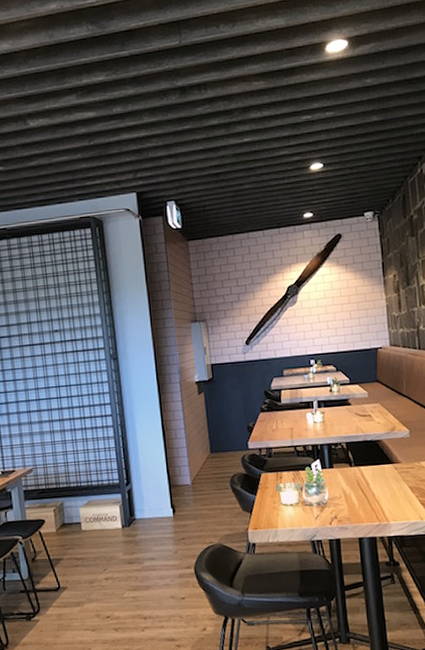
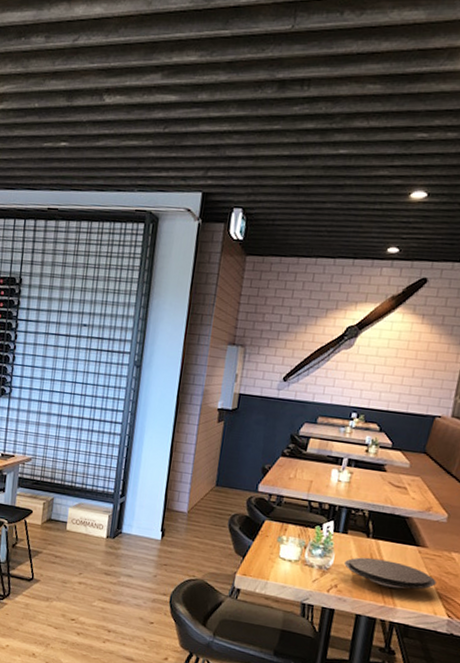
plate: none [337,482,415,507] -> present [343,557,437,590]

